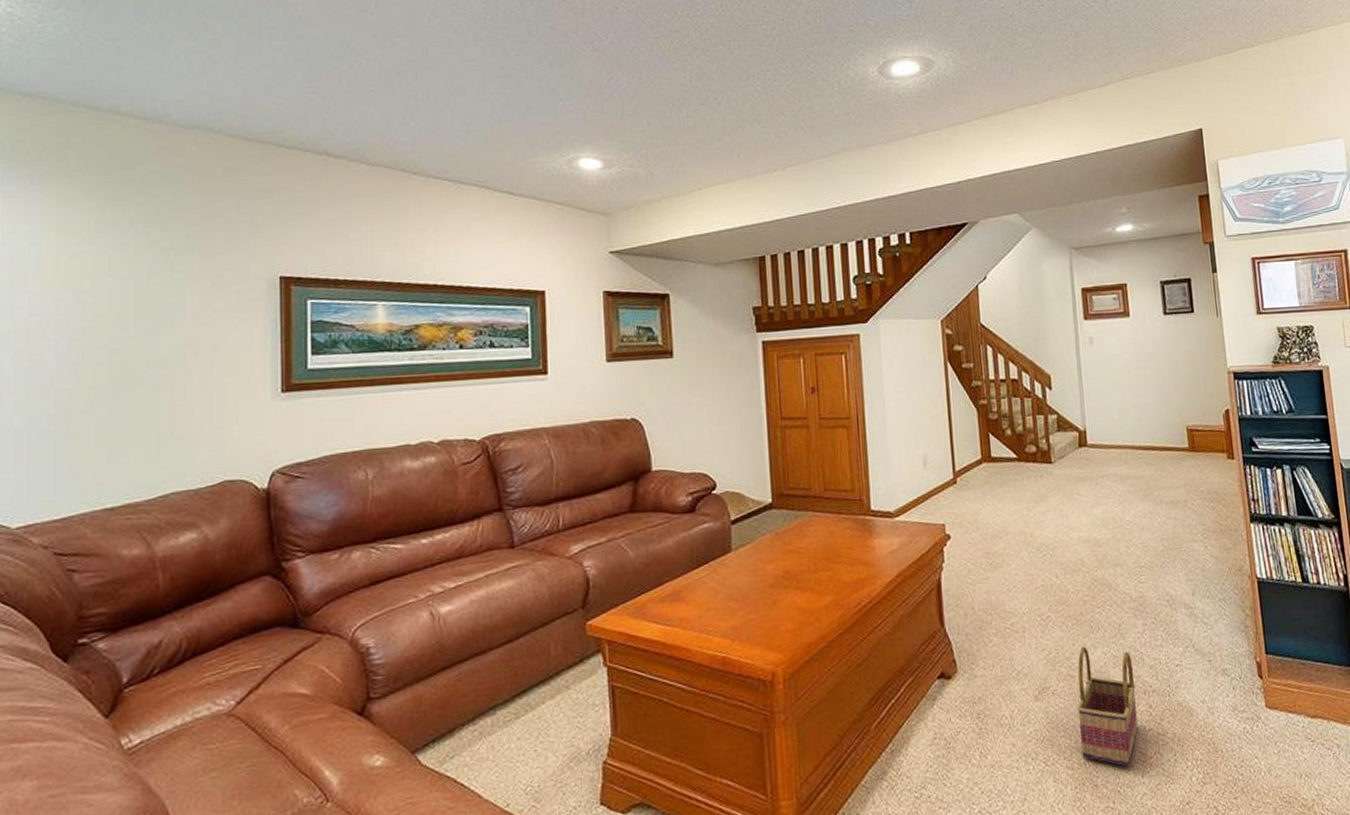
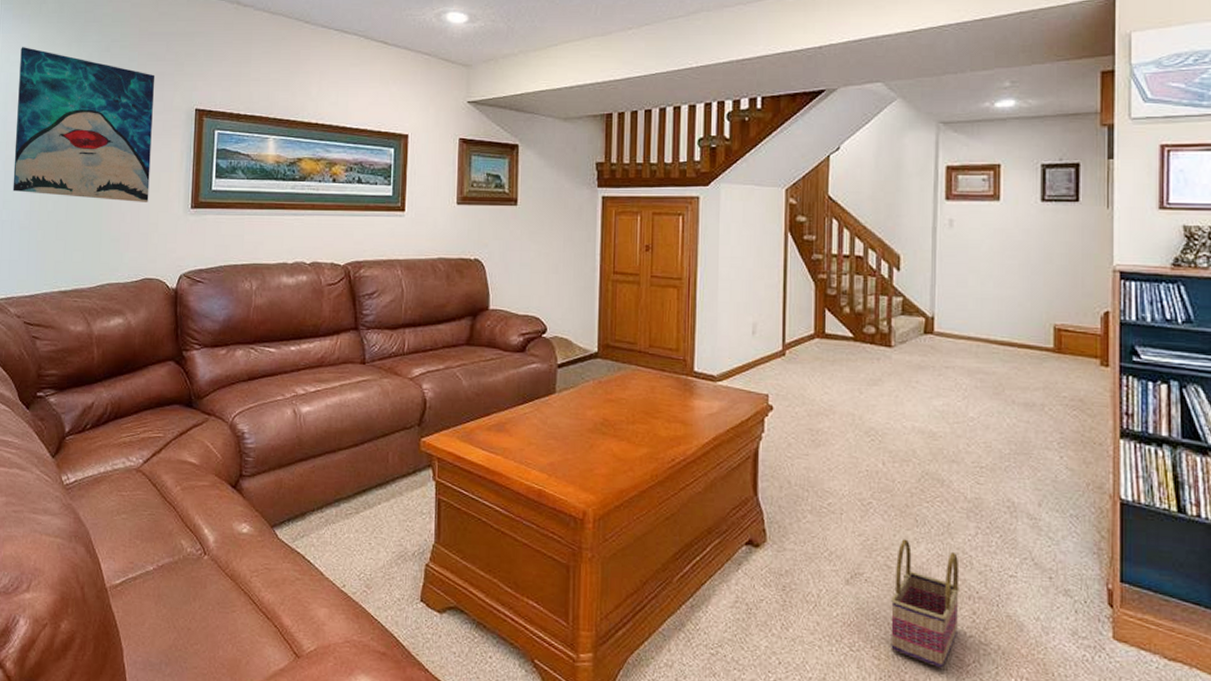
wall art: none [28,214,224,392] -> present [12,47,155,202]

